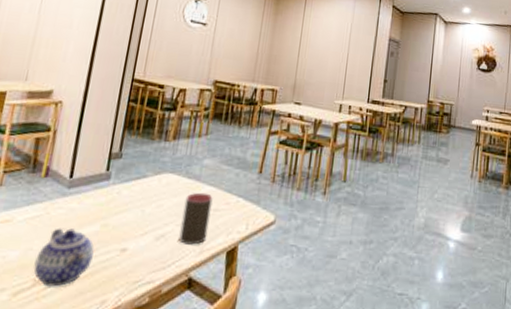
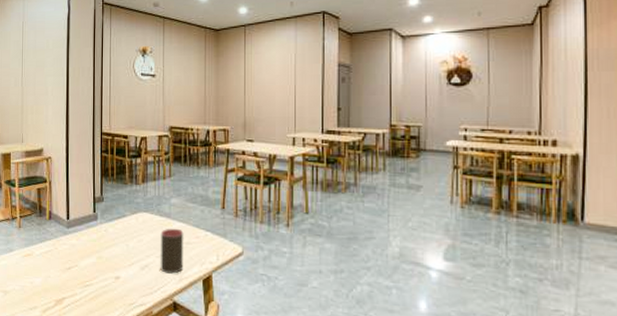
teapot: present [33,228,95,287] -> none [54,260,95,307]

